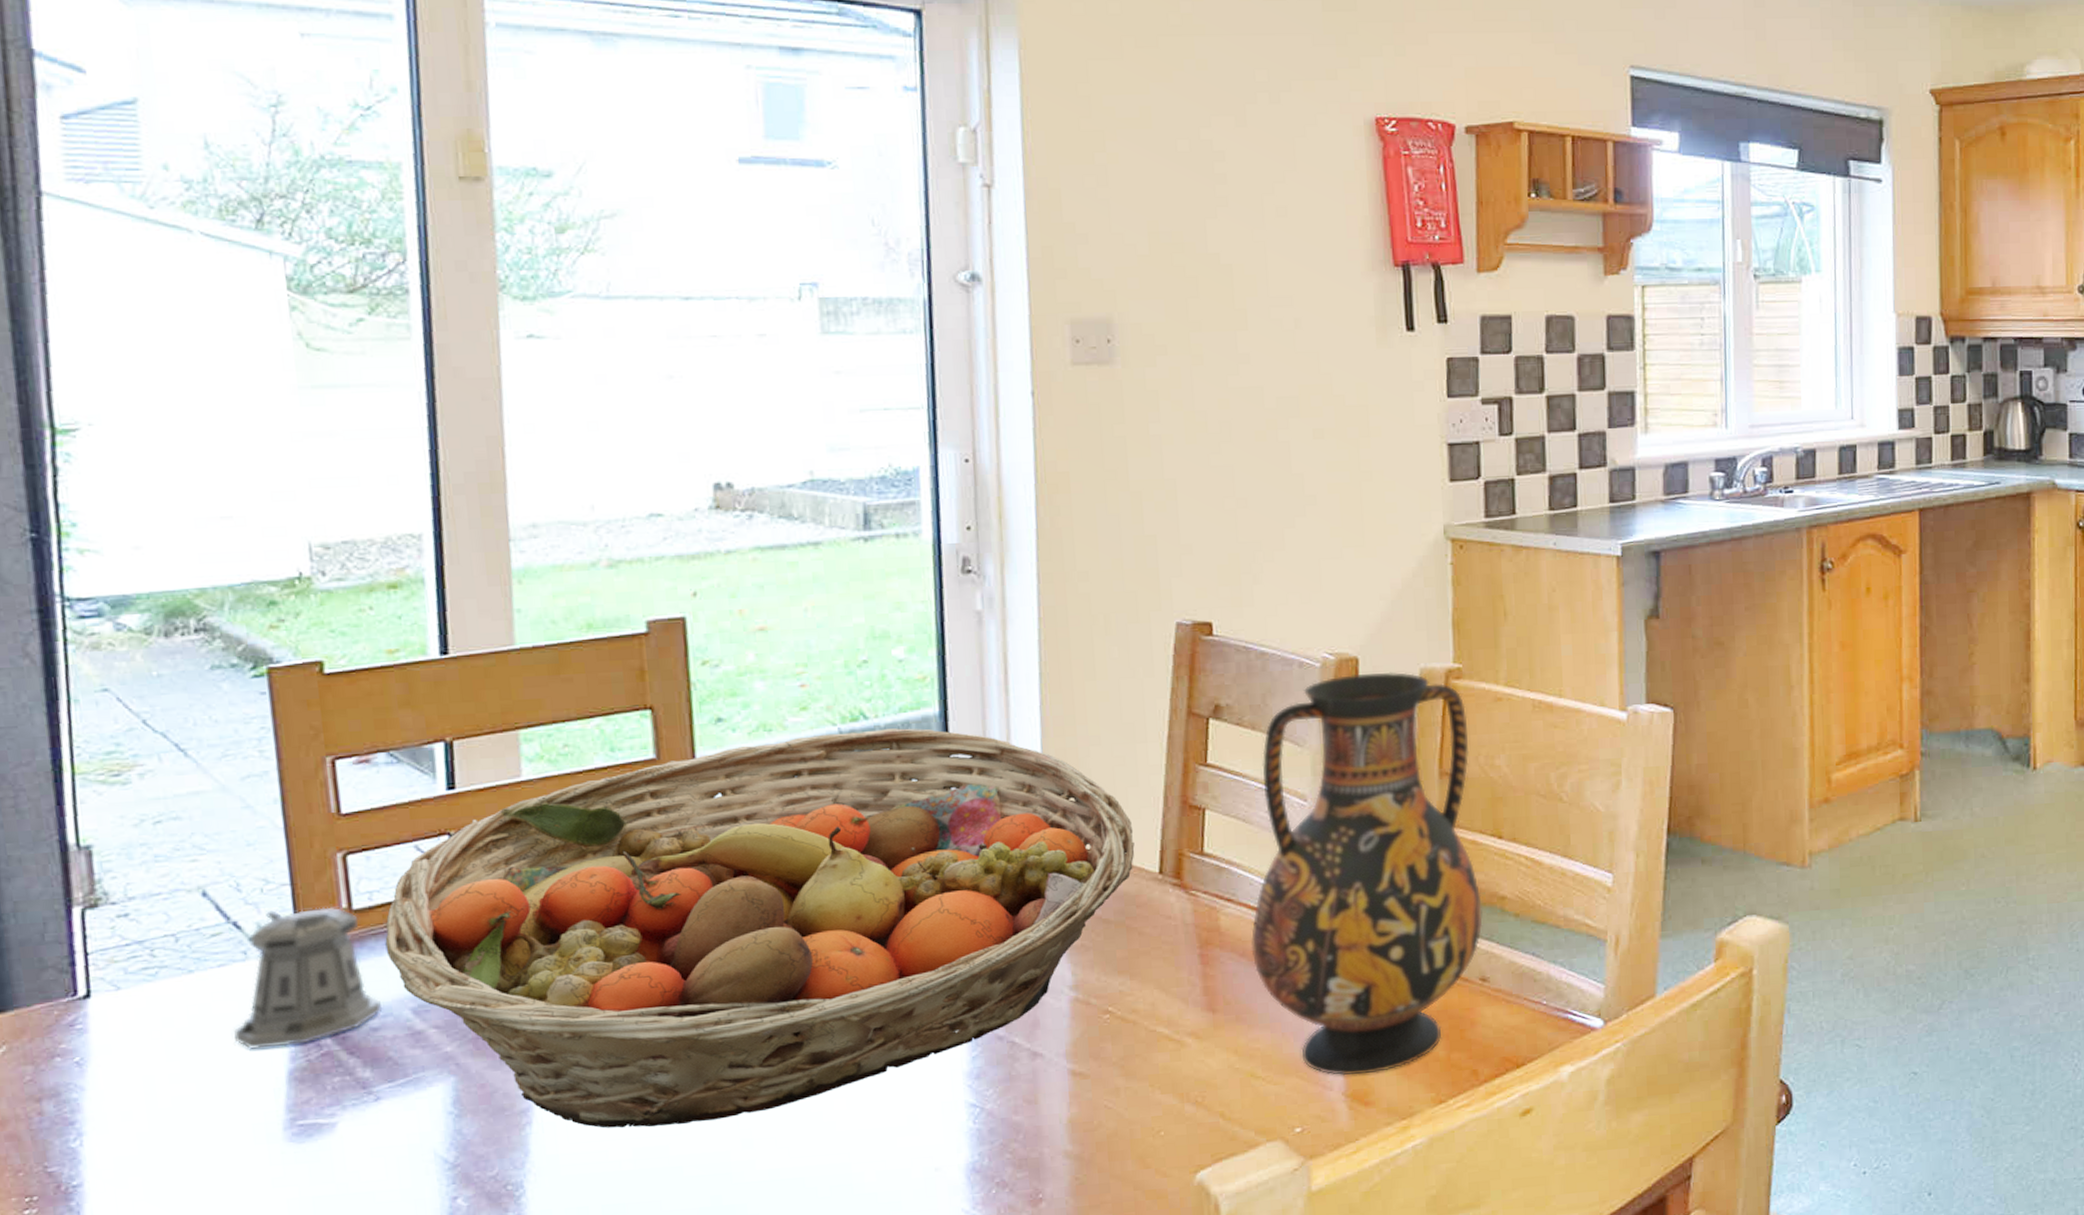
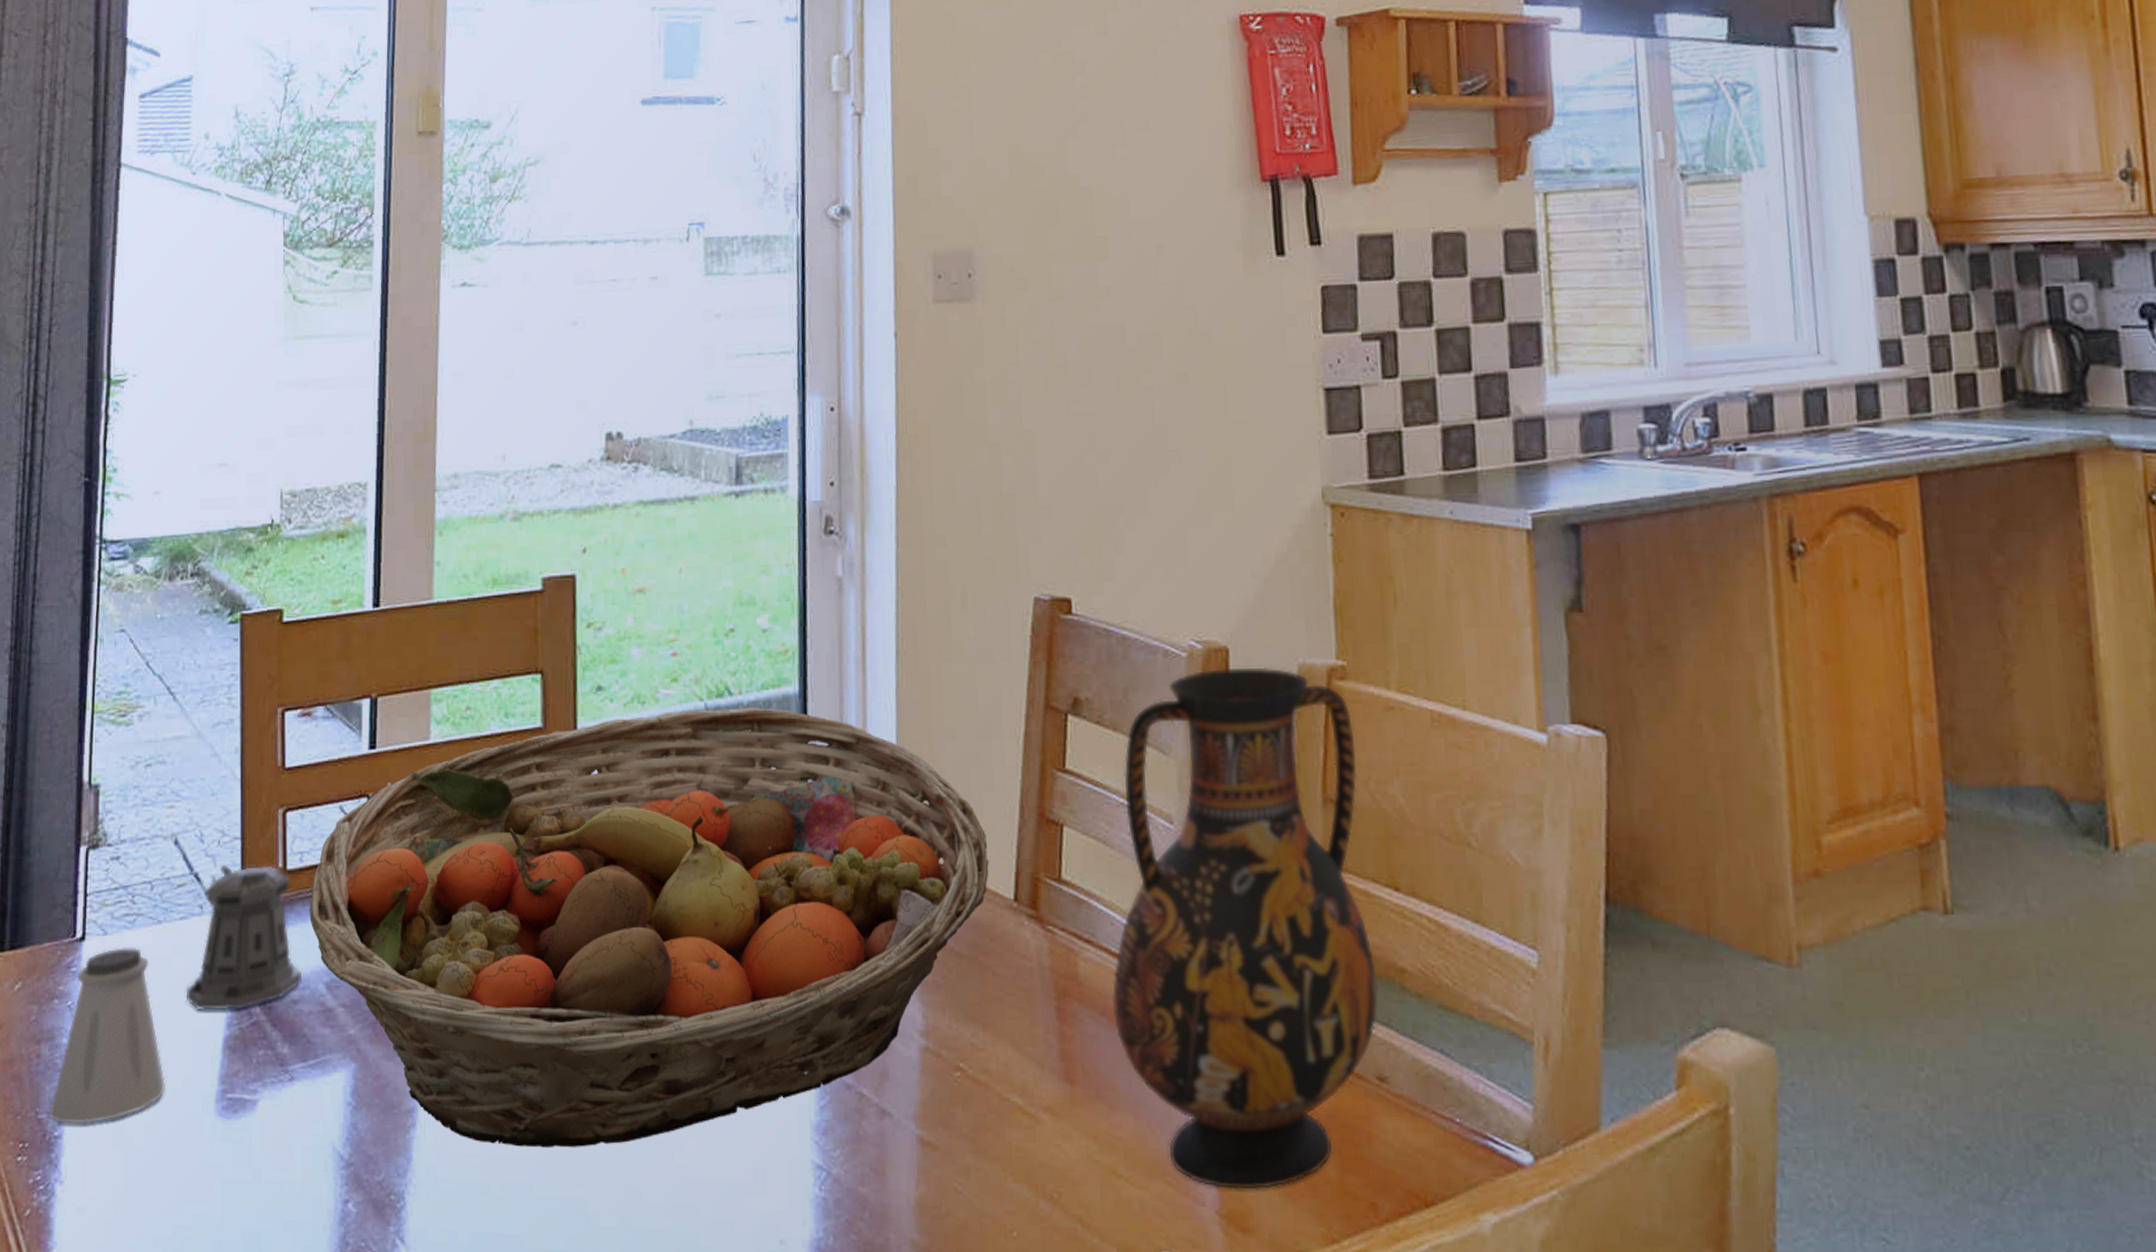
saltshaker: none [61,999,218,1174] -> present [48,948,166,1125]

